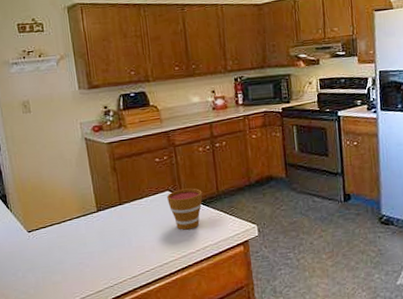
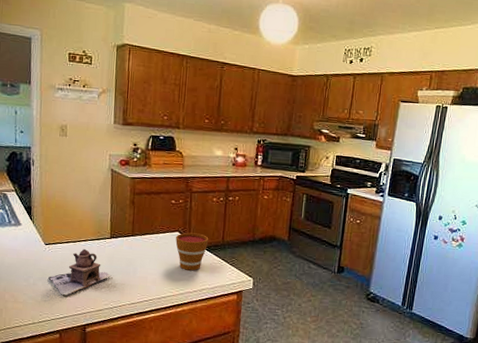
teapot: none [38,228,105,284] -> present [48,249,110,296]

